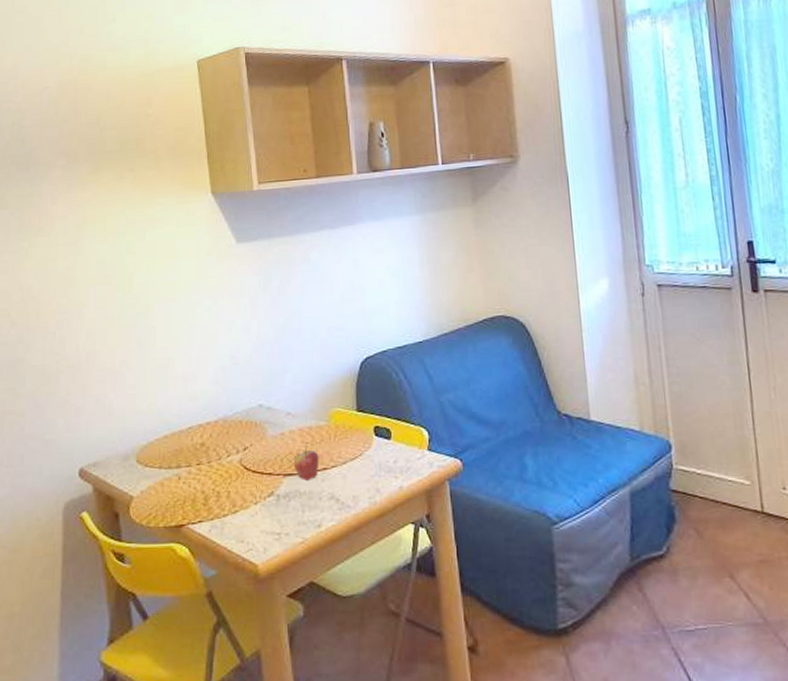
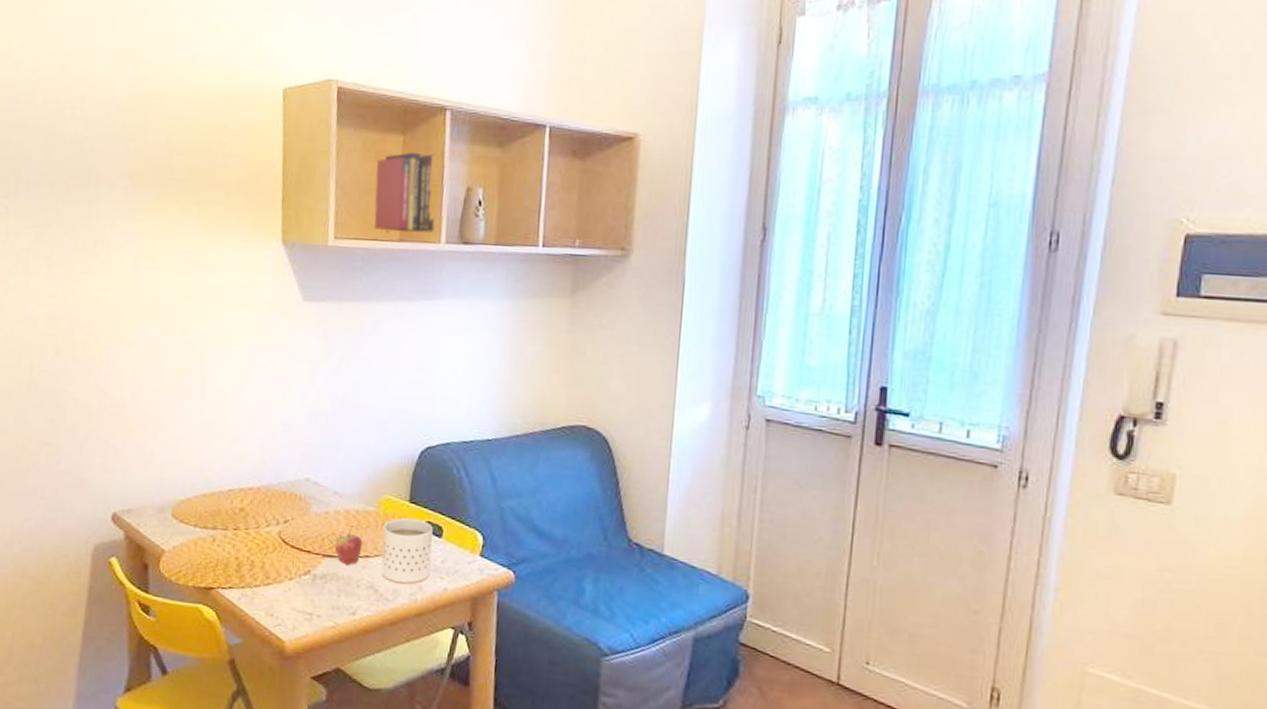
books: none [287,99,346,171] -> present [374,152,436,234]
mug: none [336,425,385,489] -> present [381,517,433,585]

